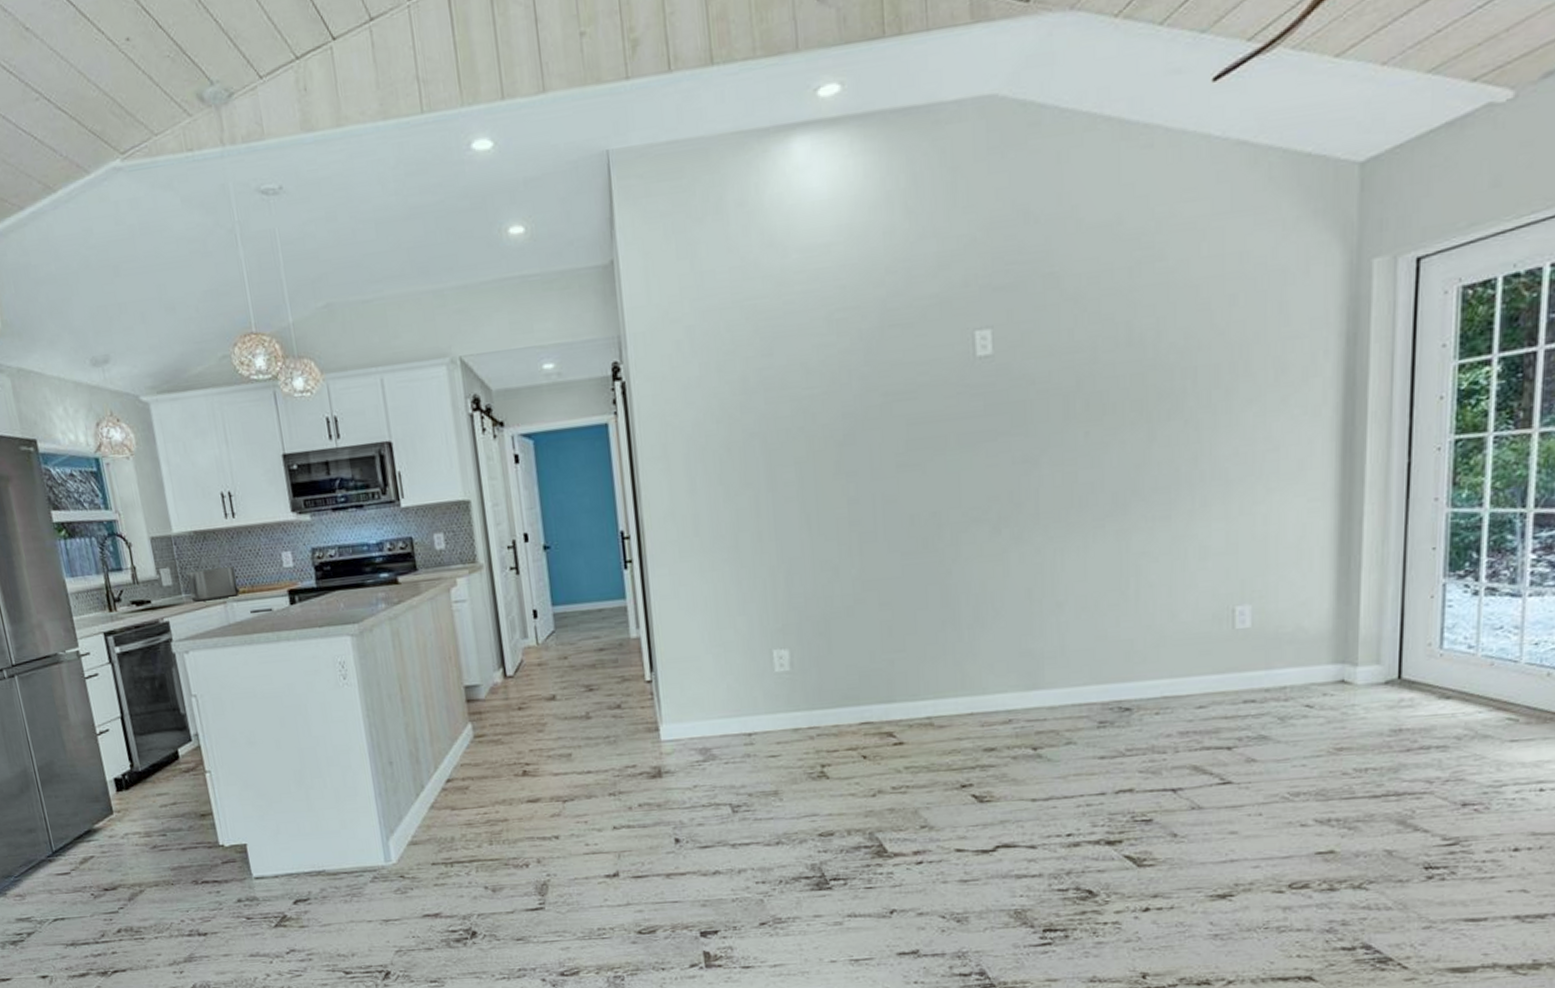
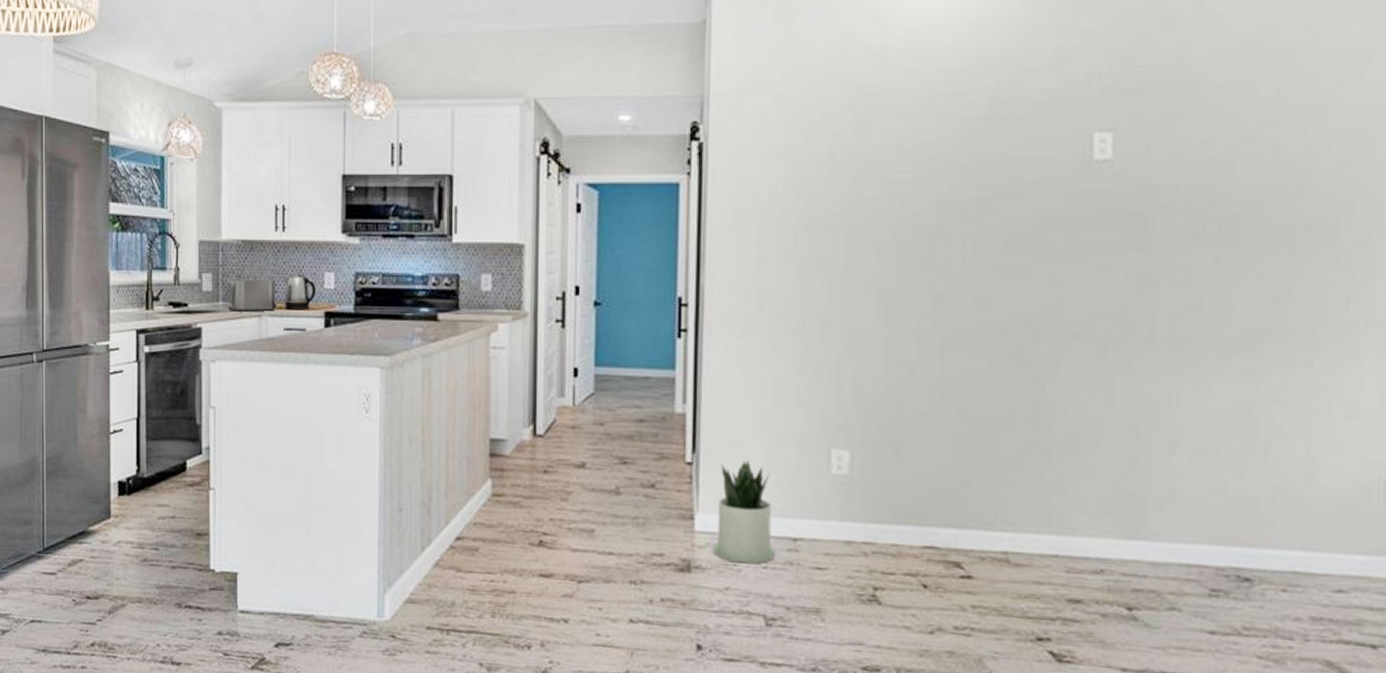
kettle: none [243,556,277,593] -> present [285,273,317,310]
planter: none [677,671,735,763] -> present [711,460,777,565]

